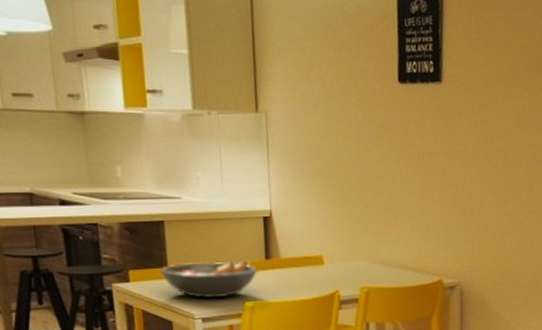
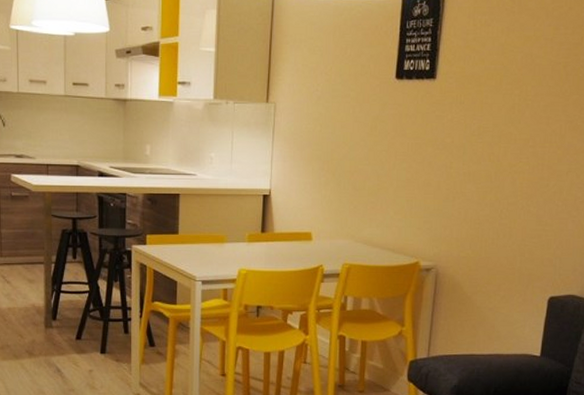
fruit bowl: present [160,261,258,298] -> none [172,231,254,264]

